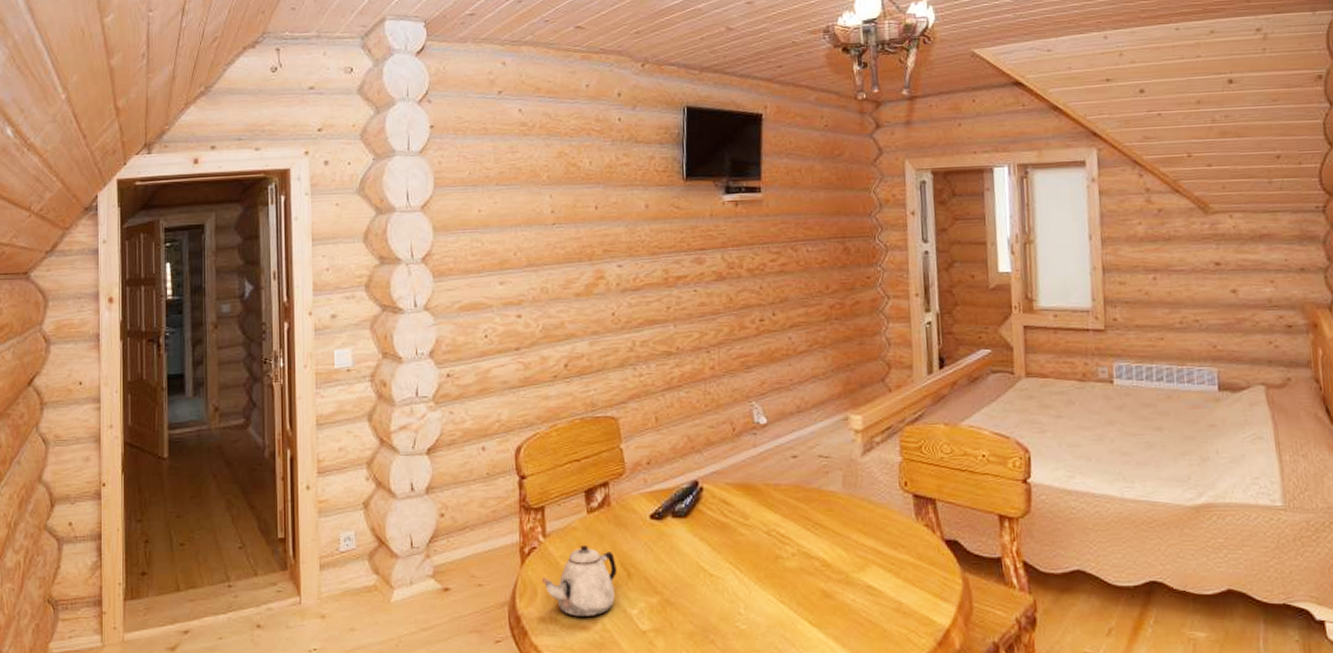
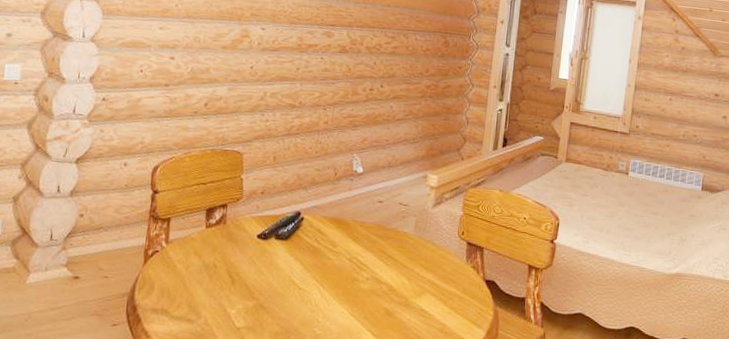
teapot: present [541,545,617,618] -> none [159,253,224,313]

